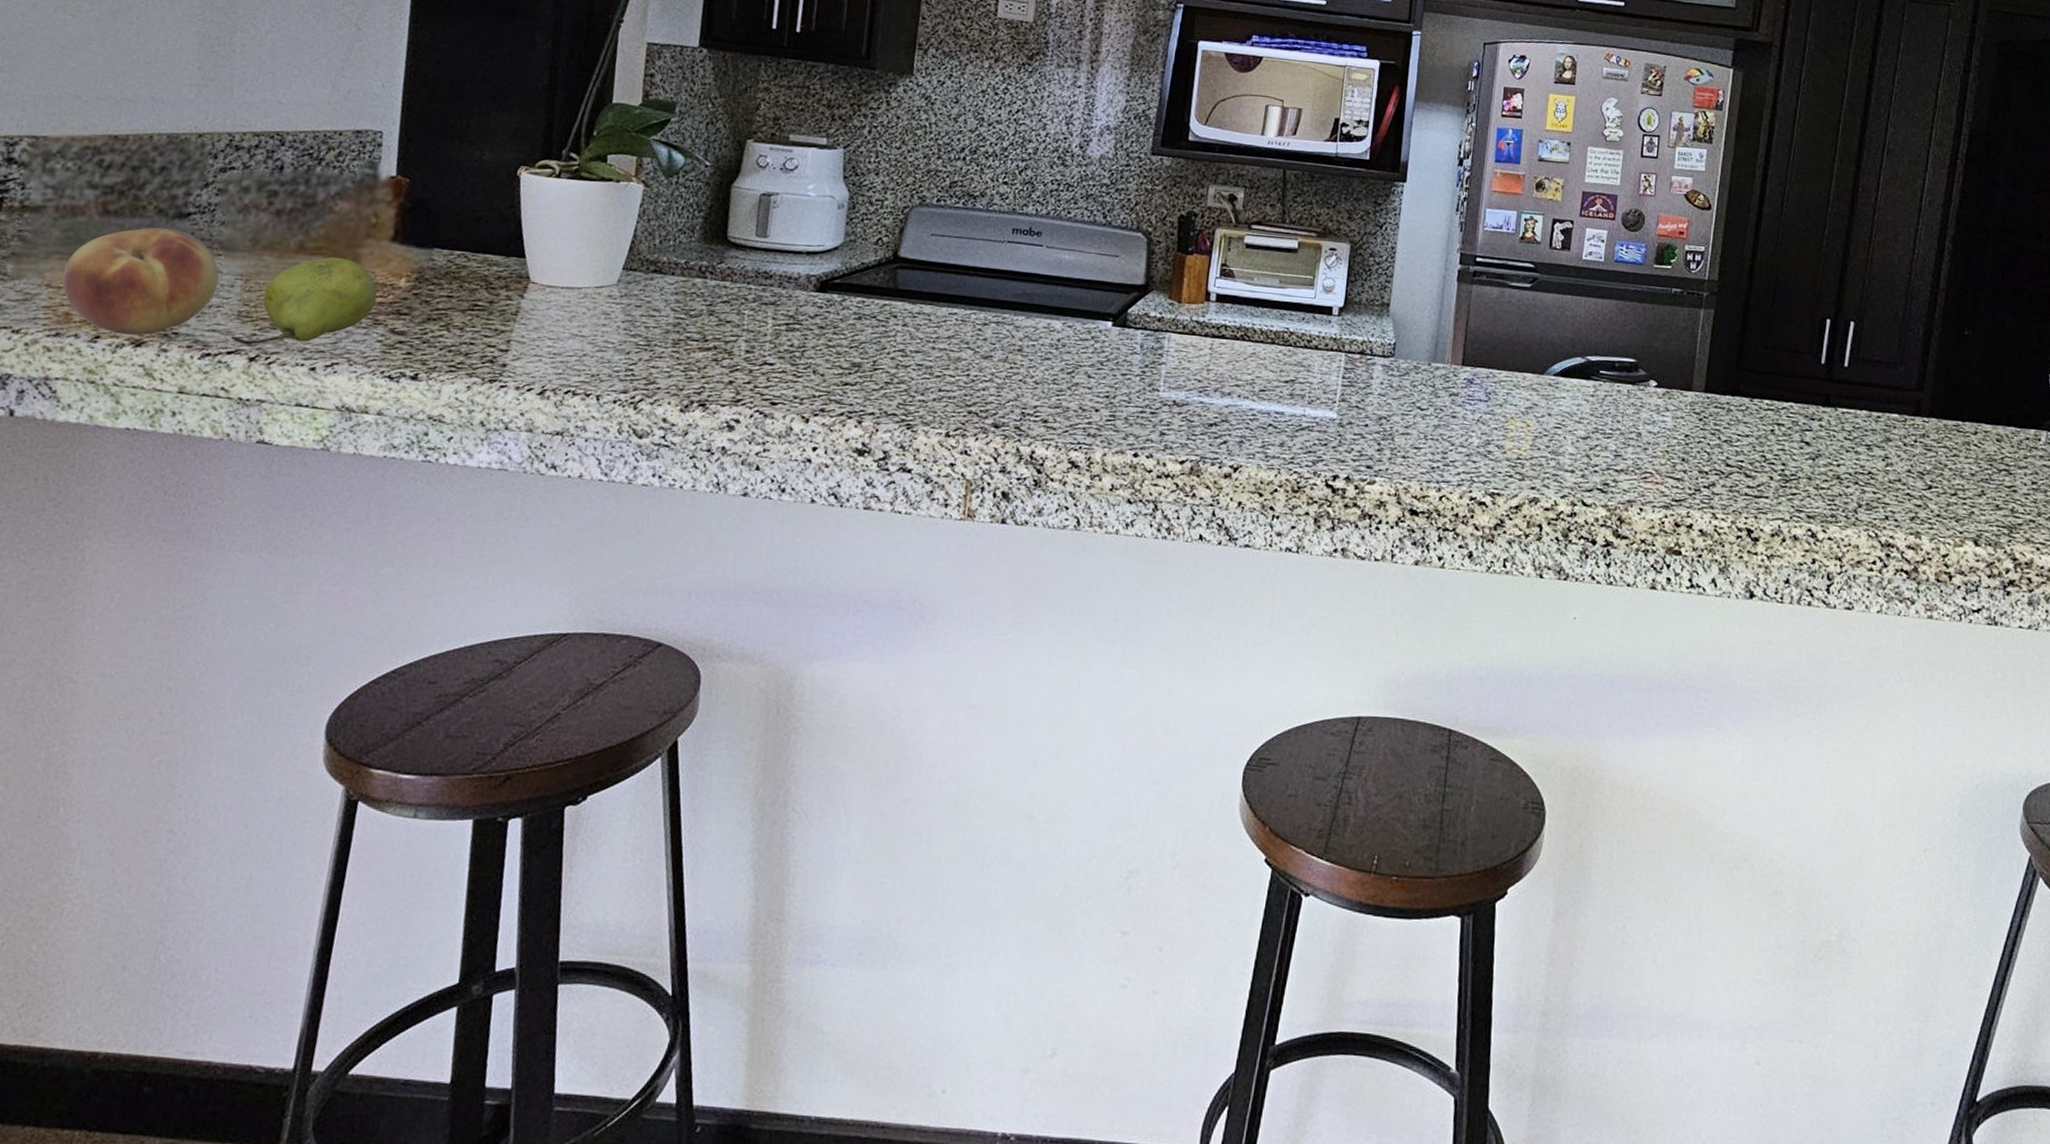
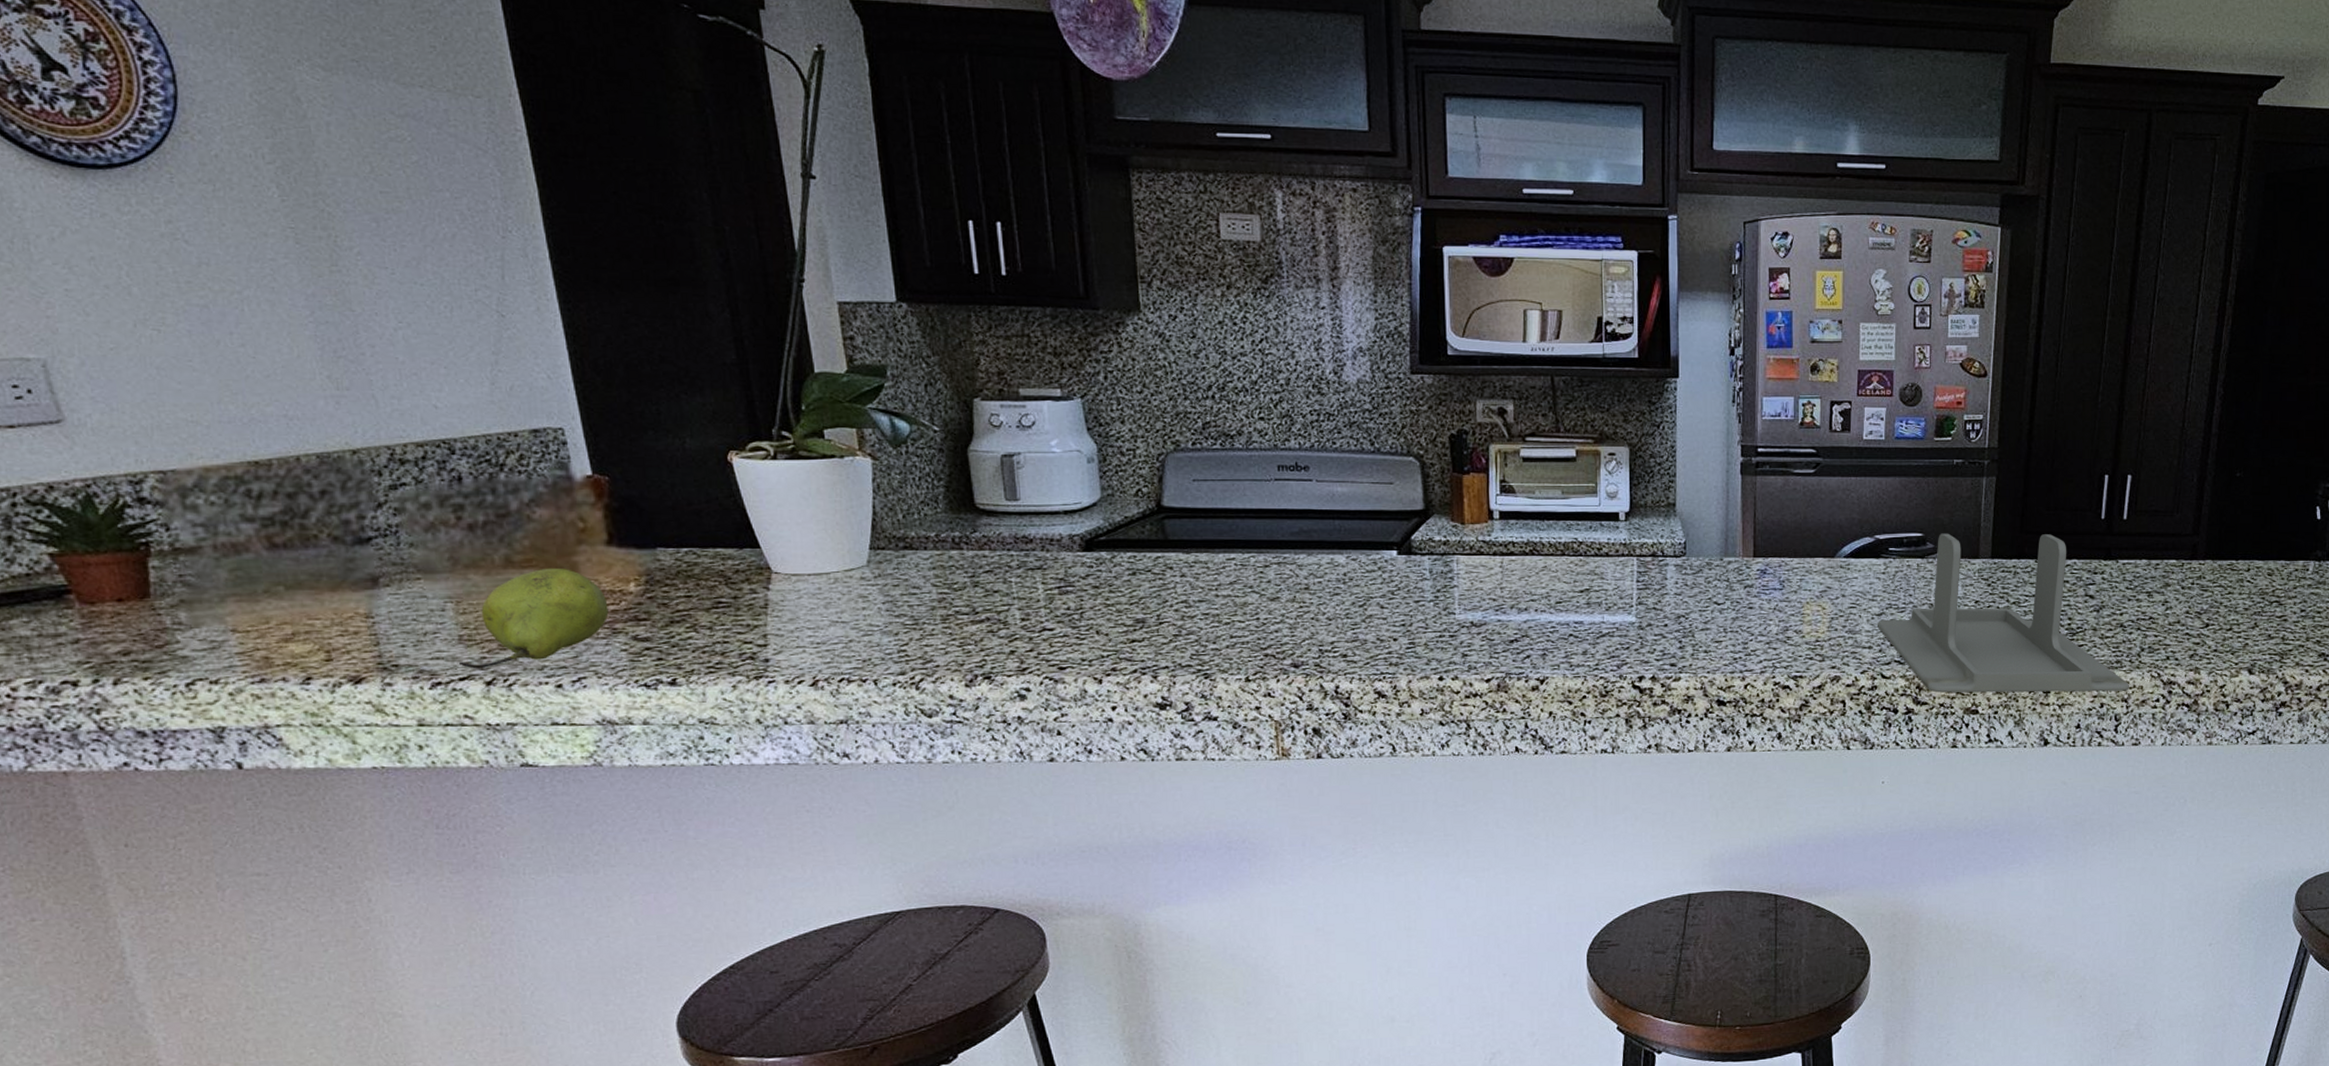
fruit: present [62,227,220,336] -> none [245,555,427,673]
napkin holder: none [1581,361,1844,549] -> present [1876,533,2129,693]

